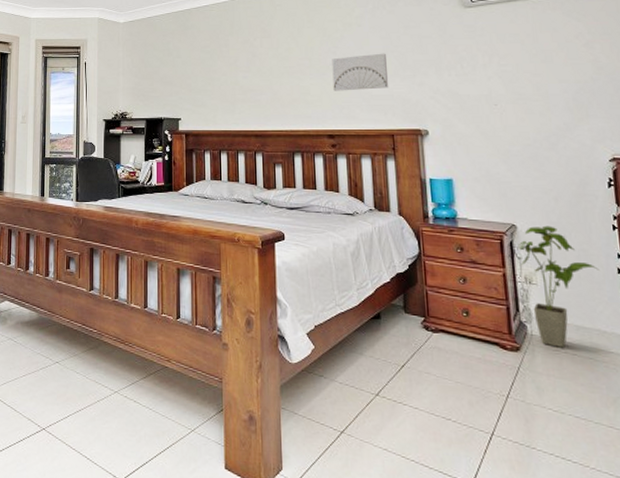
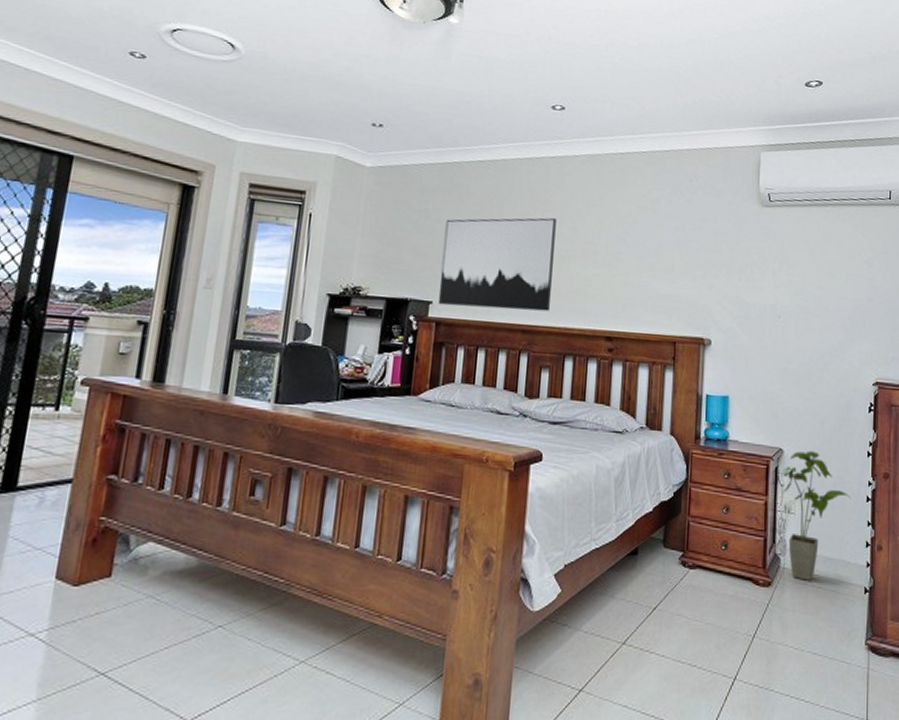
wall art: none [184,43,276,120] -> present [437,218,556,312]
wall art: present [332,53,389,91] -> none [618,245,679,288]

